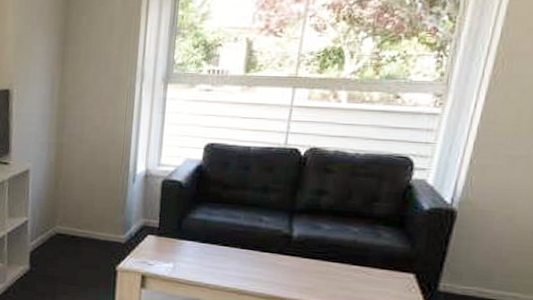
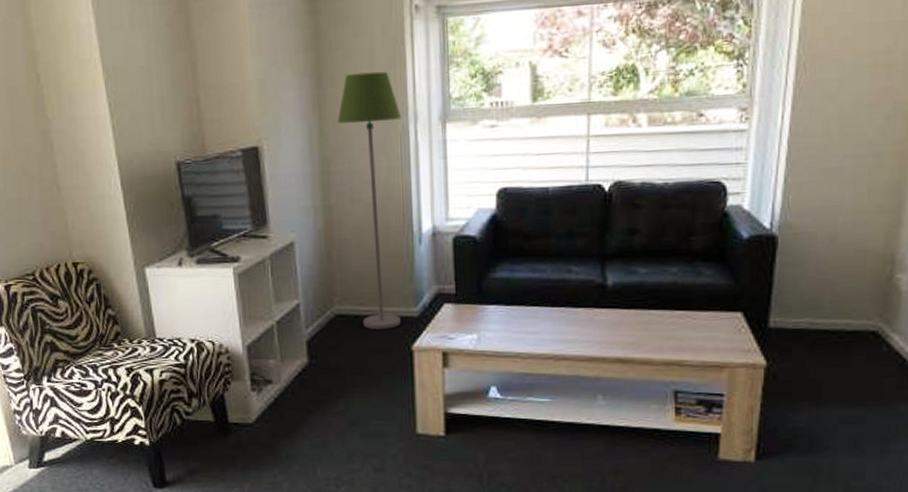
floor lamp: none [76,36,131,250] -> present [337,71,402,329]

